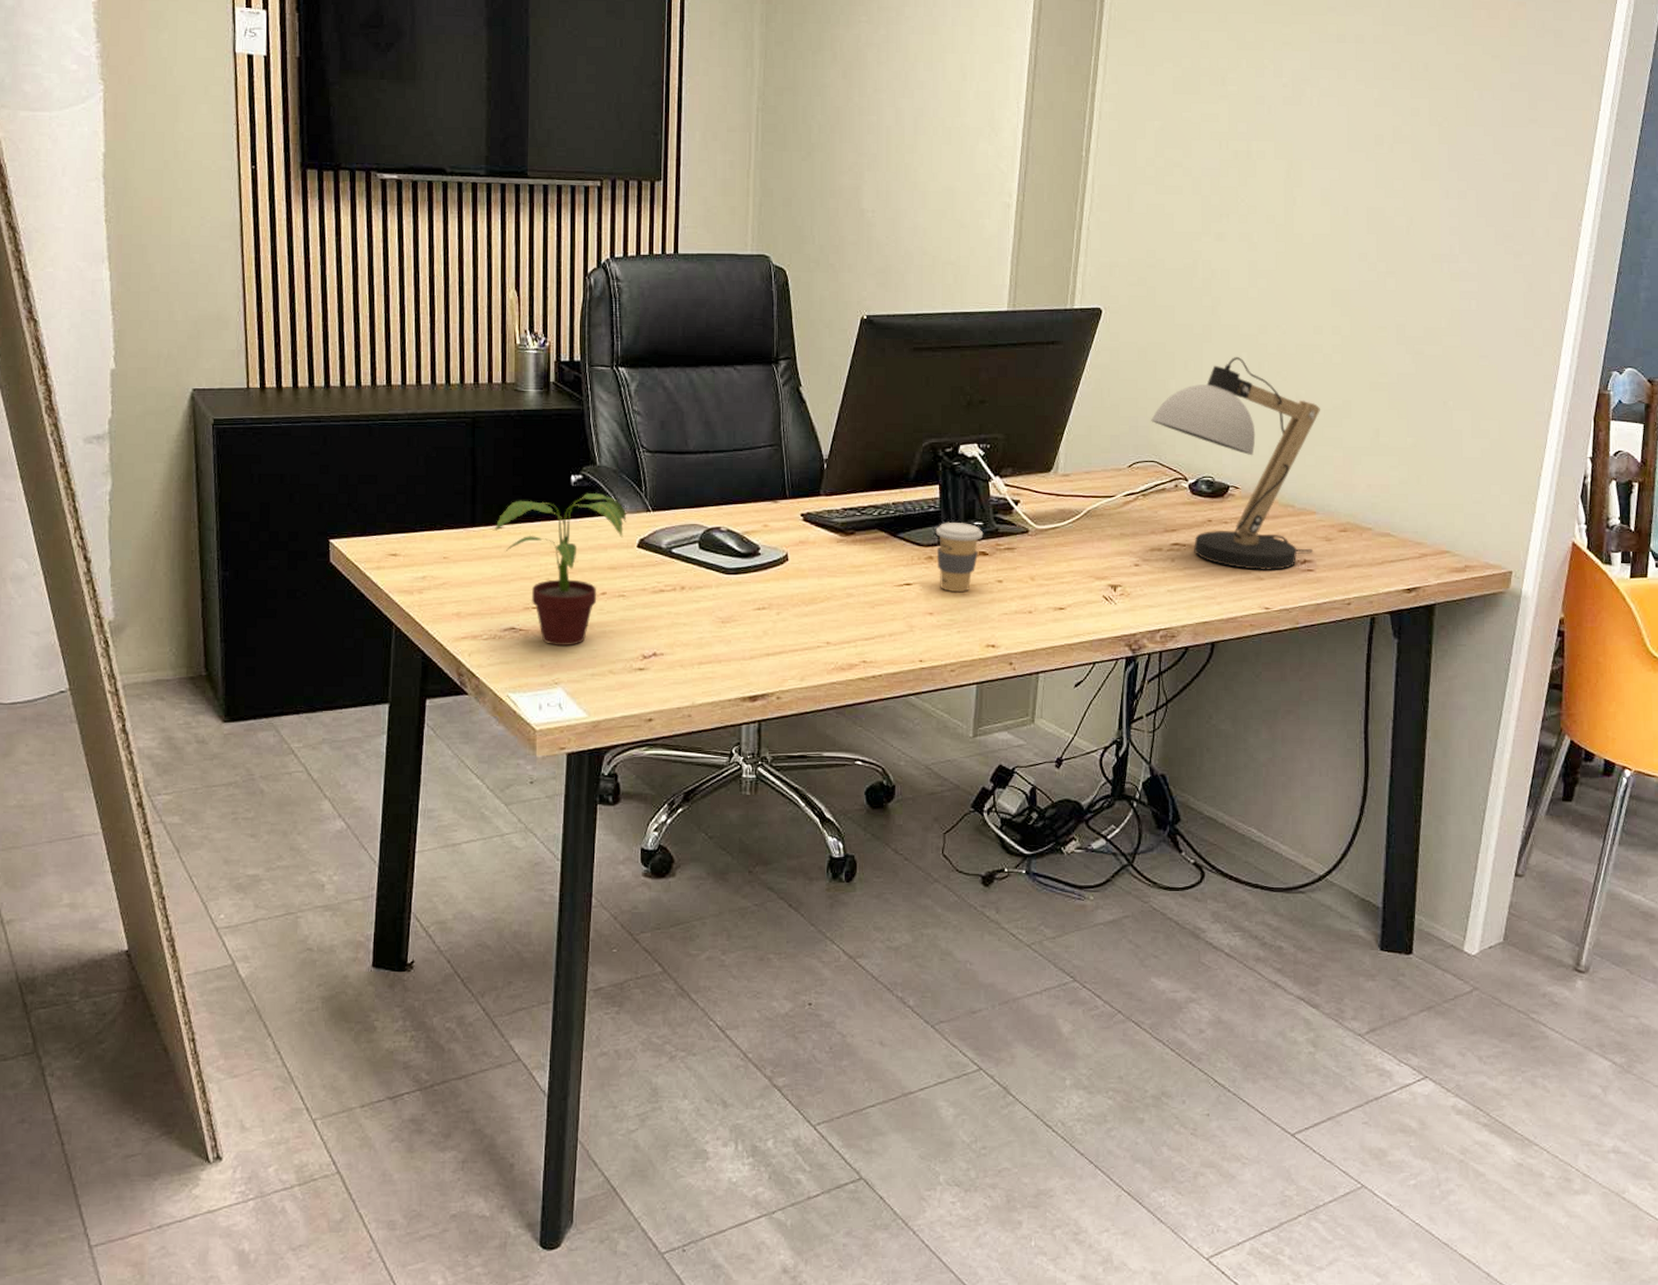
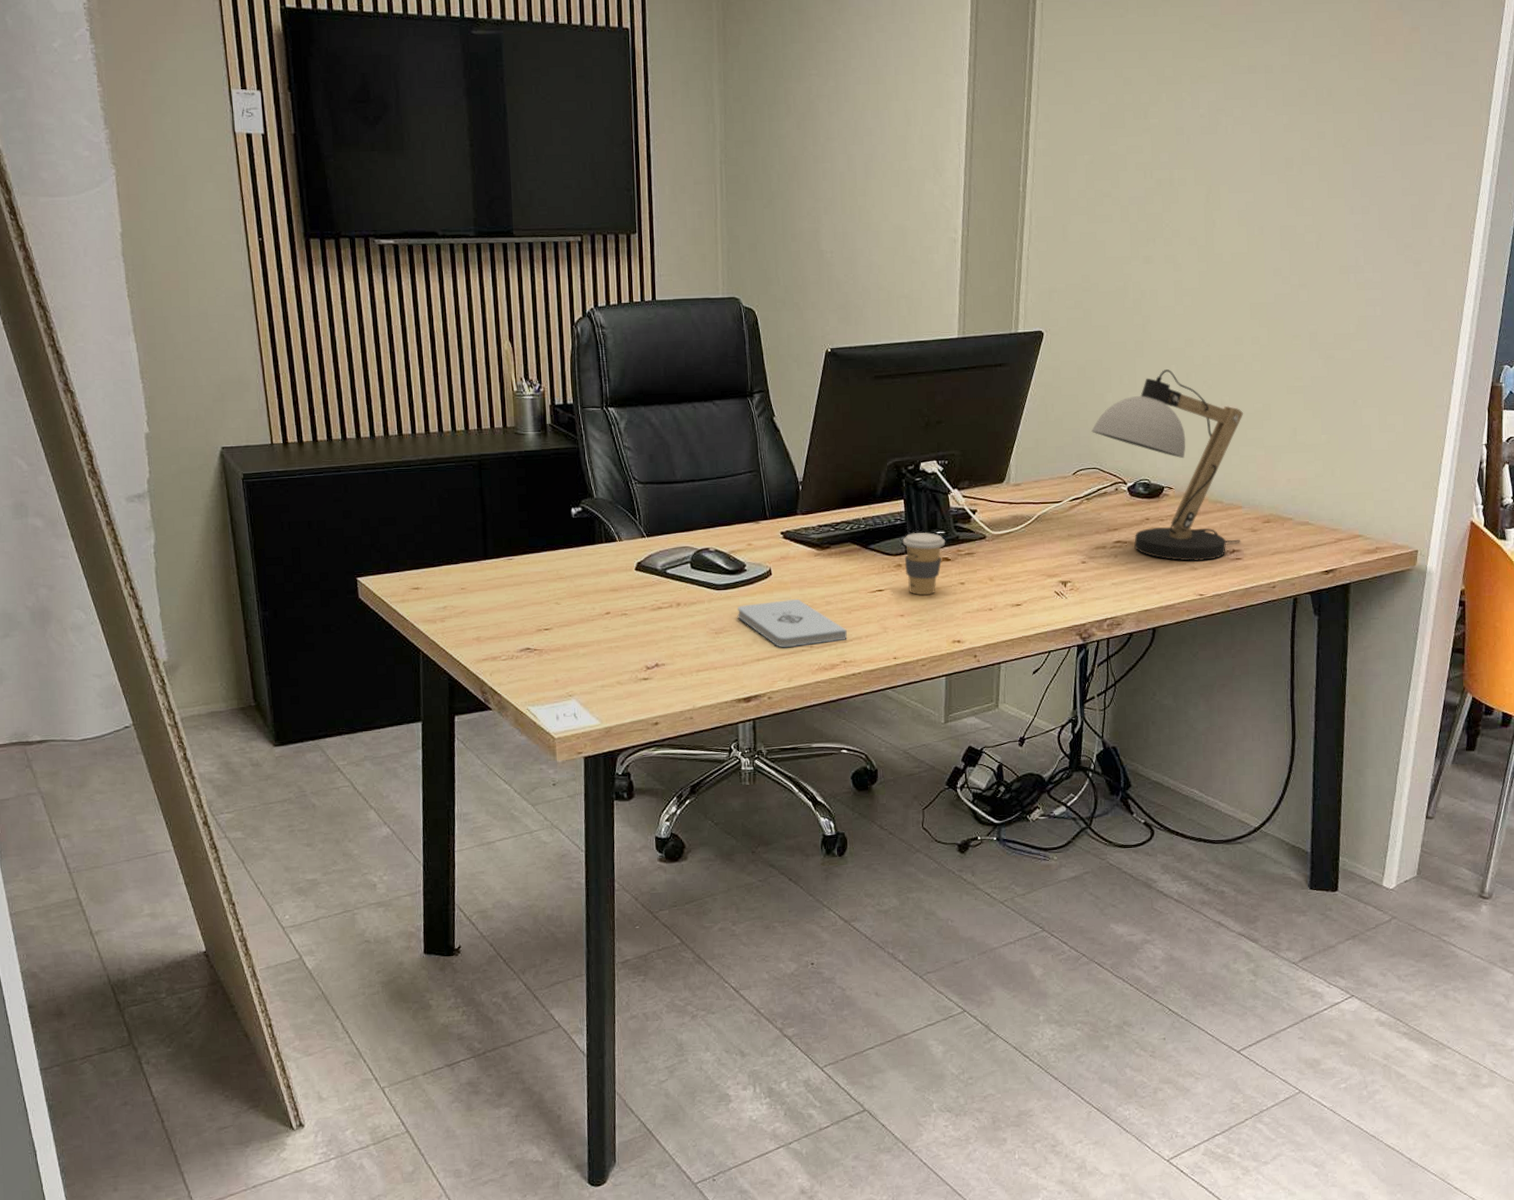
potted plant: present [493,492,627,647] -> none [505,522,625,663]
notepad: none [747,588,869,643] -> present [737,599,847,648]

